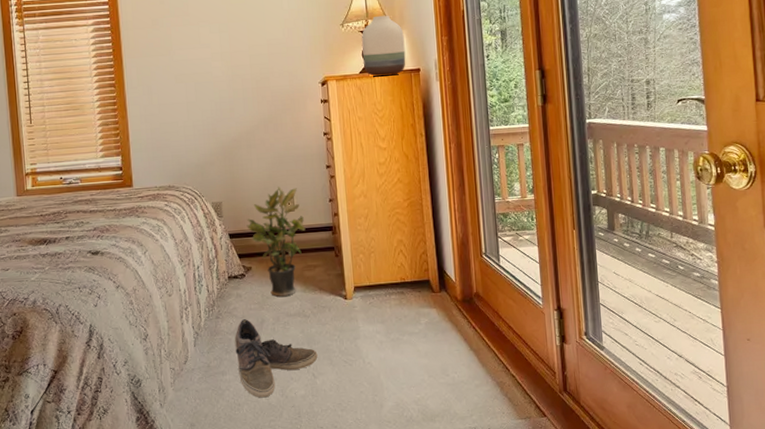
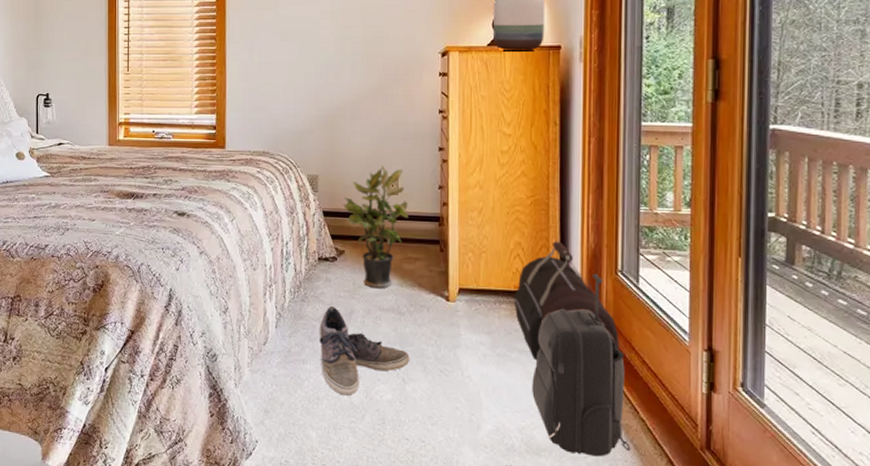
duffel bag: none [401,235,490,340] -> present [514,241,620,361]
rolling backpack: none [422,258,506,414] -> present [532,273,631,457]

